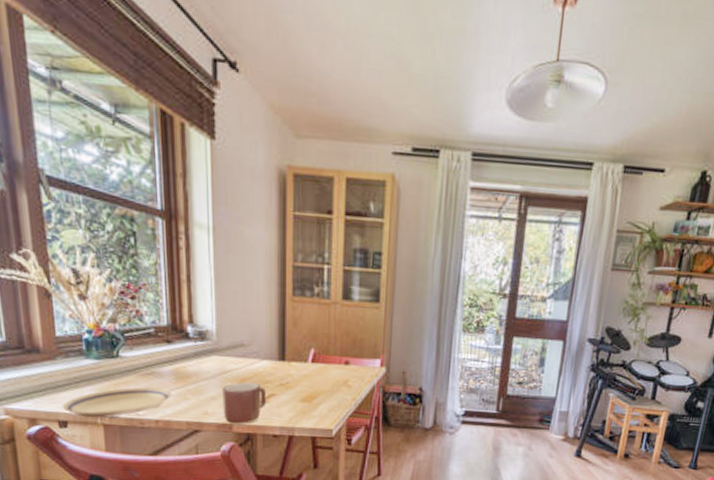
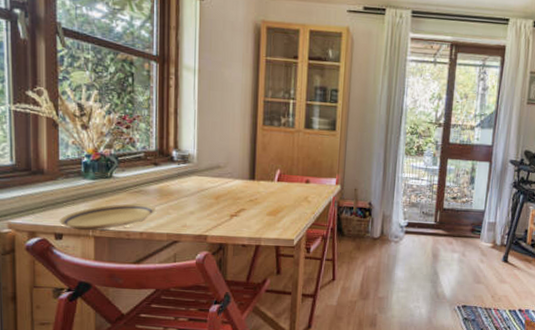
mug: present [222,382,266,426] -> none [199,198,237,237]

